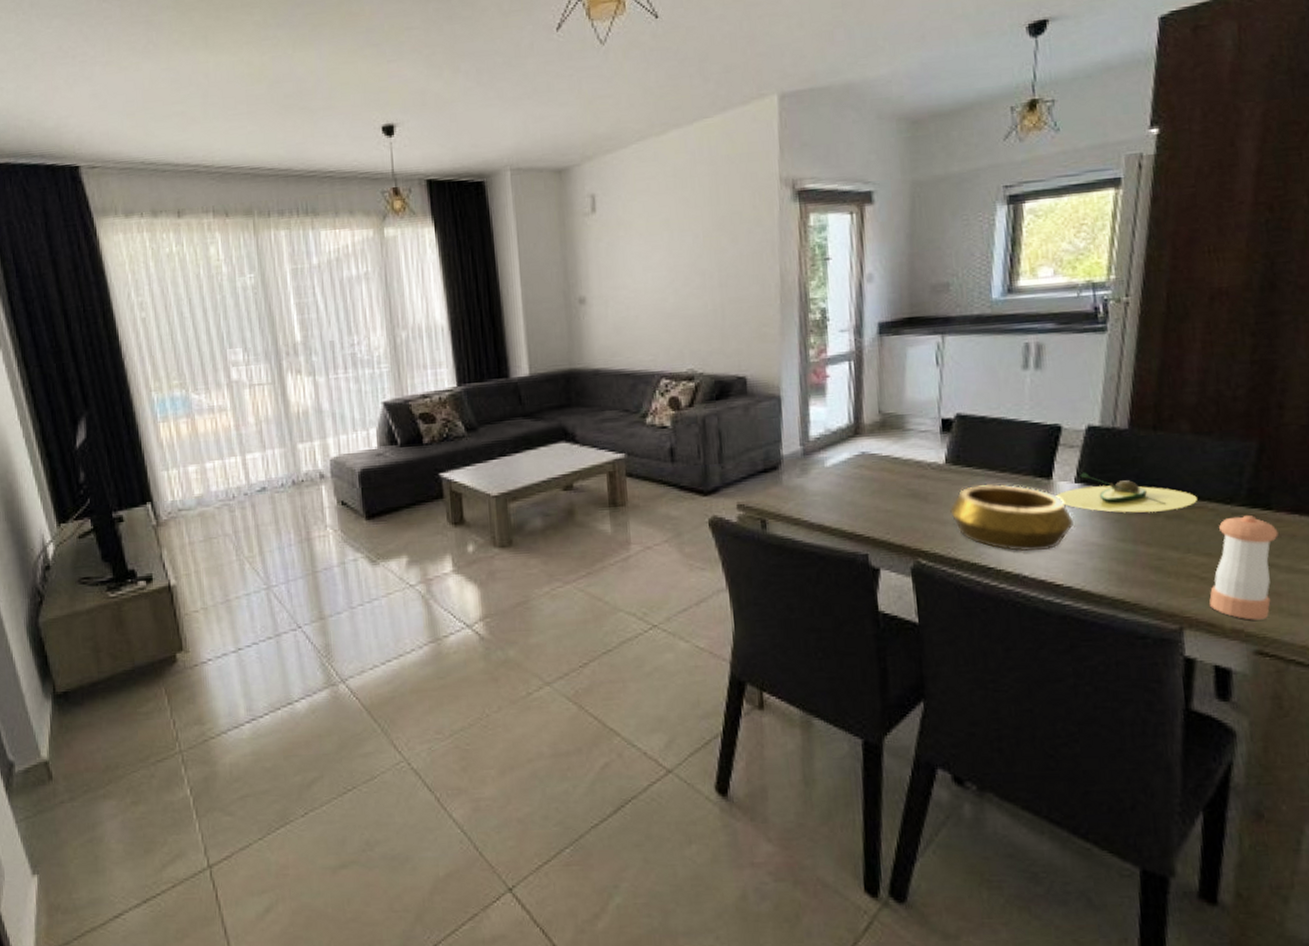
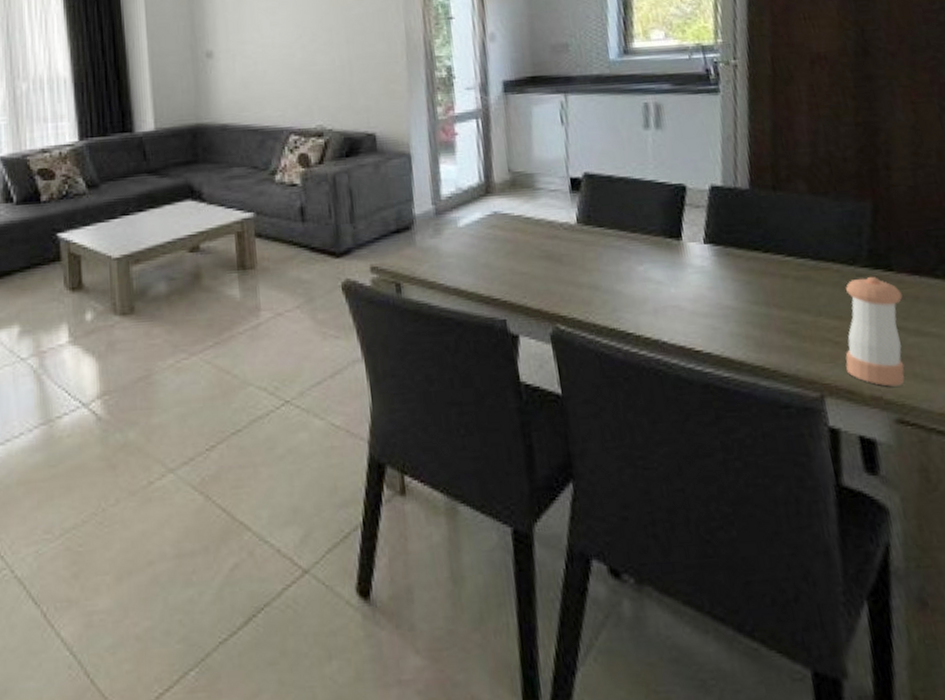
decorative bowl: present [950,484,1074,551] -> none [584,245,707,316]
avocado: present [1055,472,1197,513] -> none [686,232,823,275]

